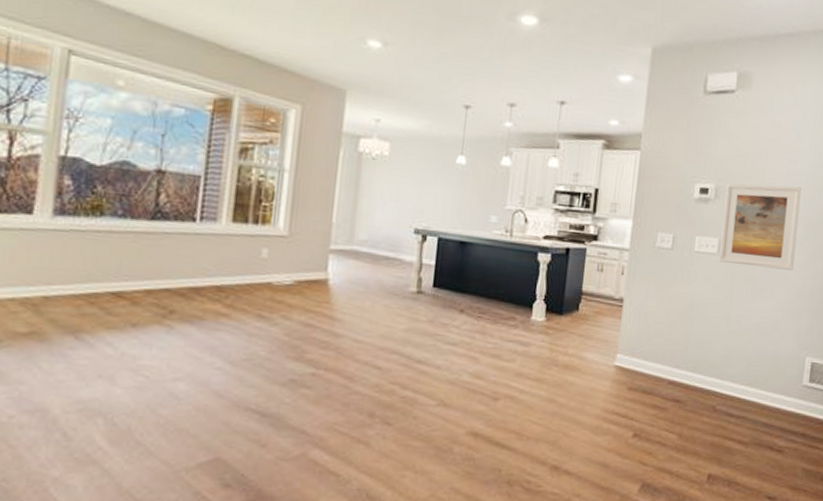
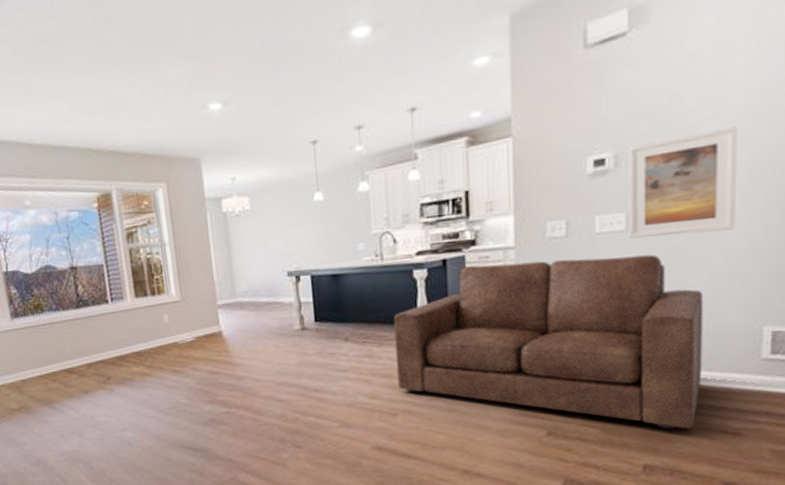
sofa: none [505,259,767,443] -> present [394,254,704,429]

